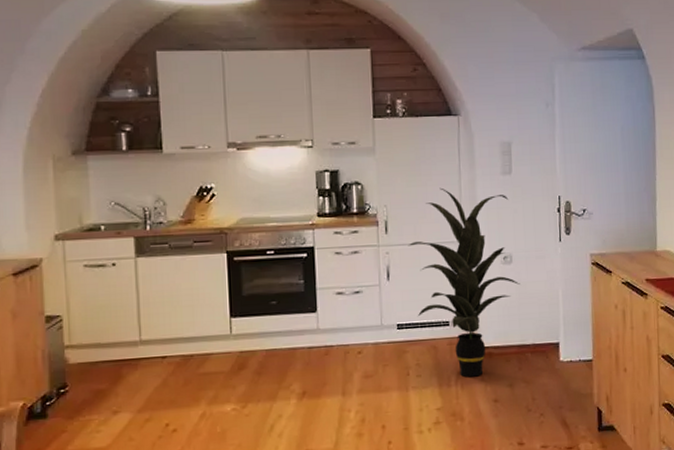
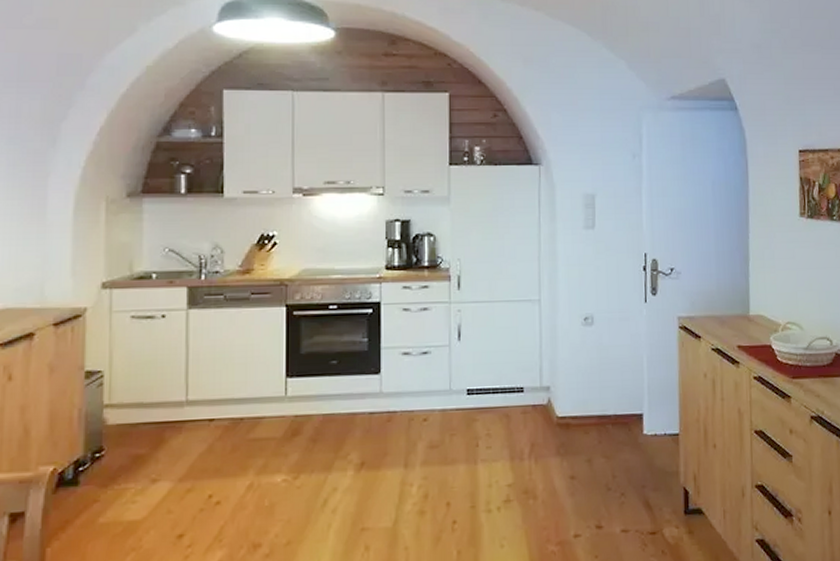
indoor plant: present [408,187,520,378] -> none [482,241,602,450]

